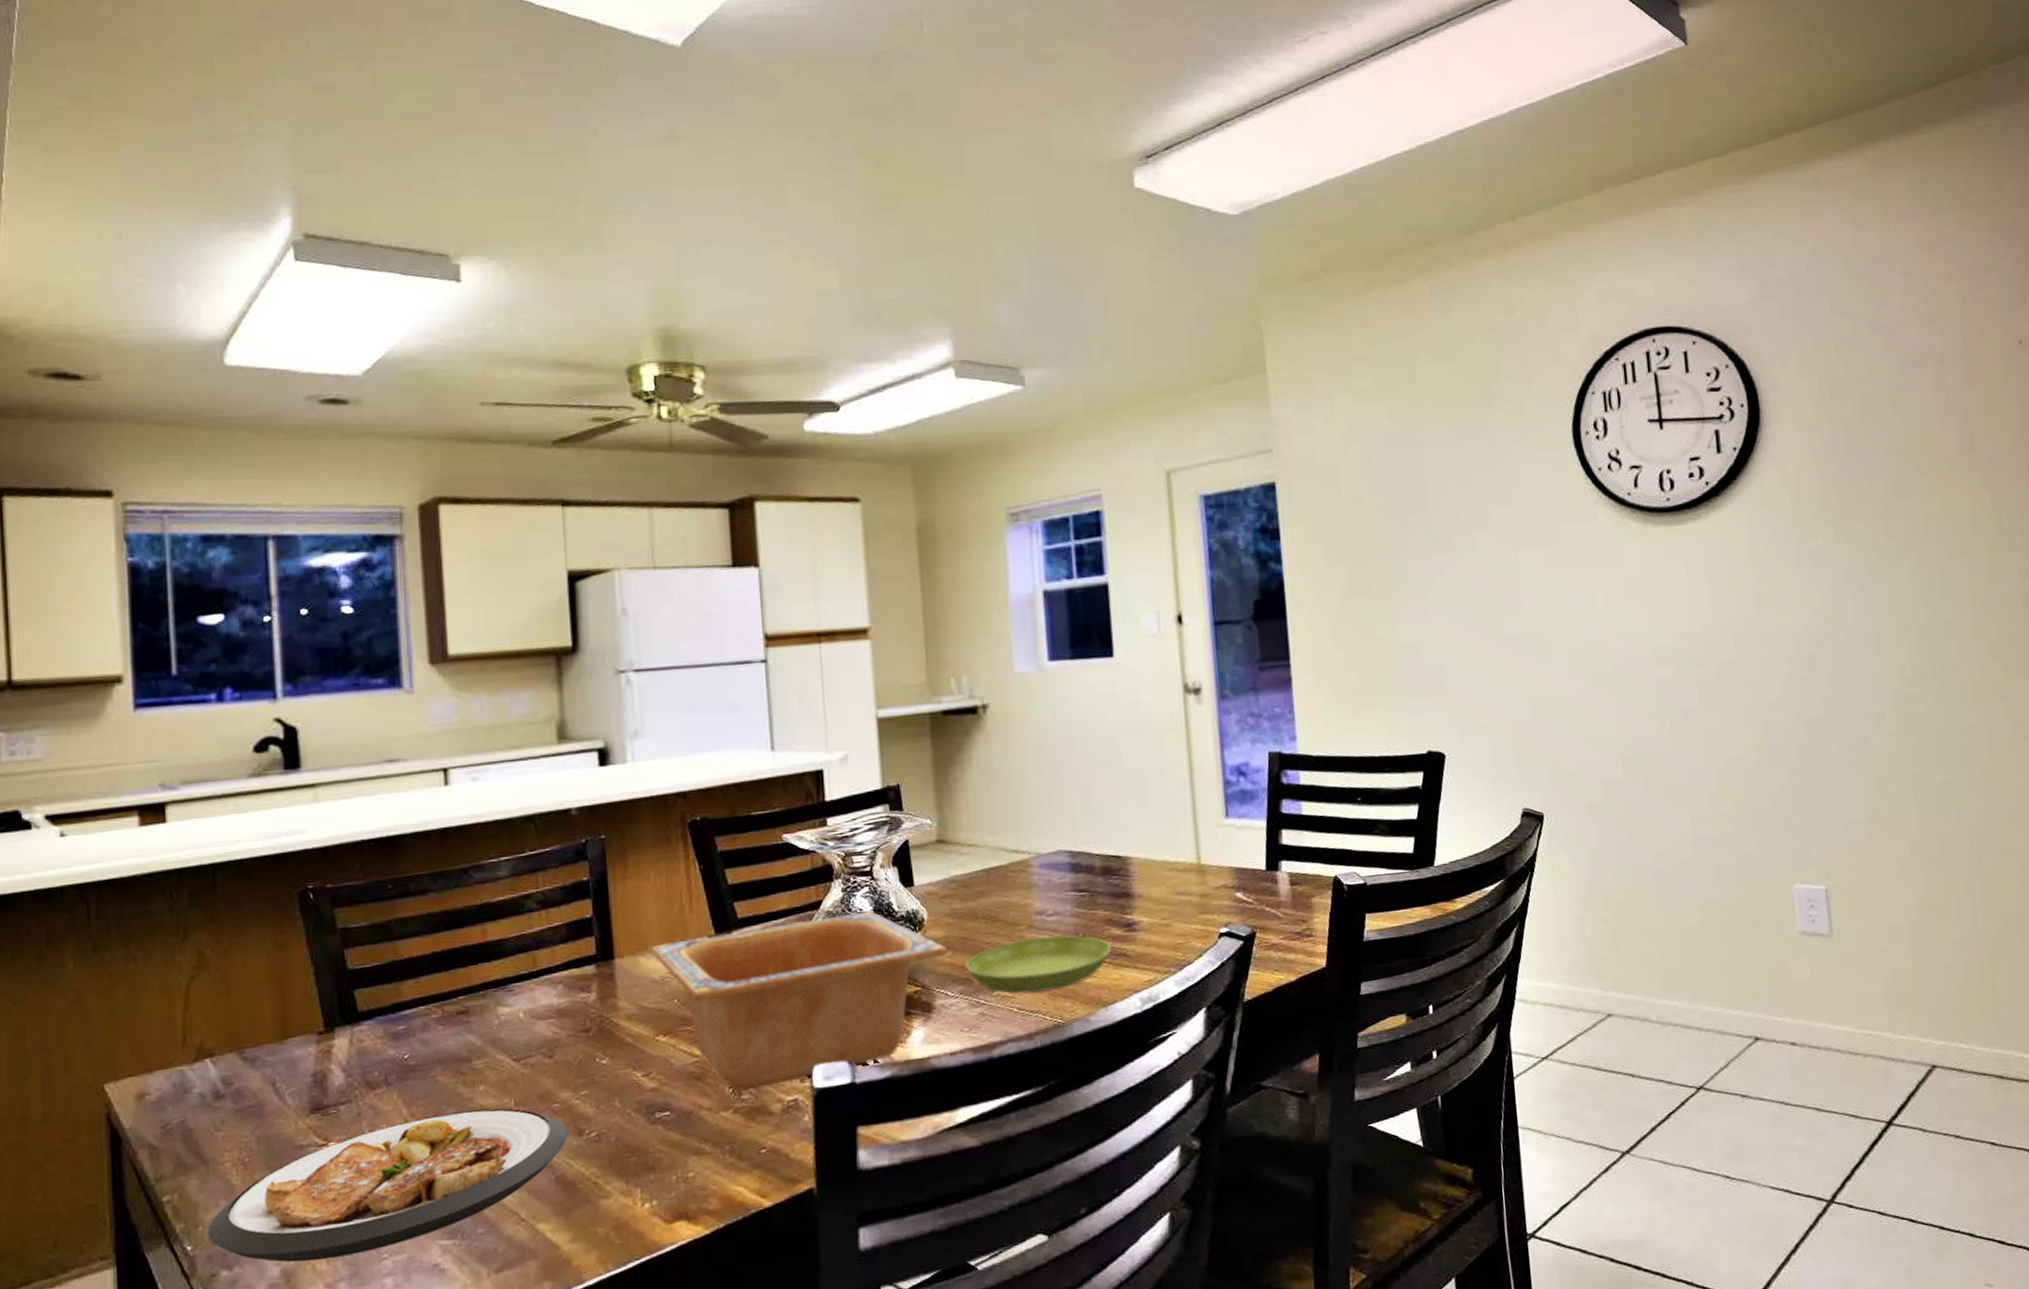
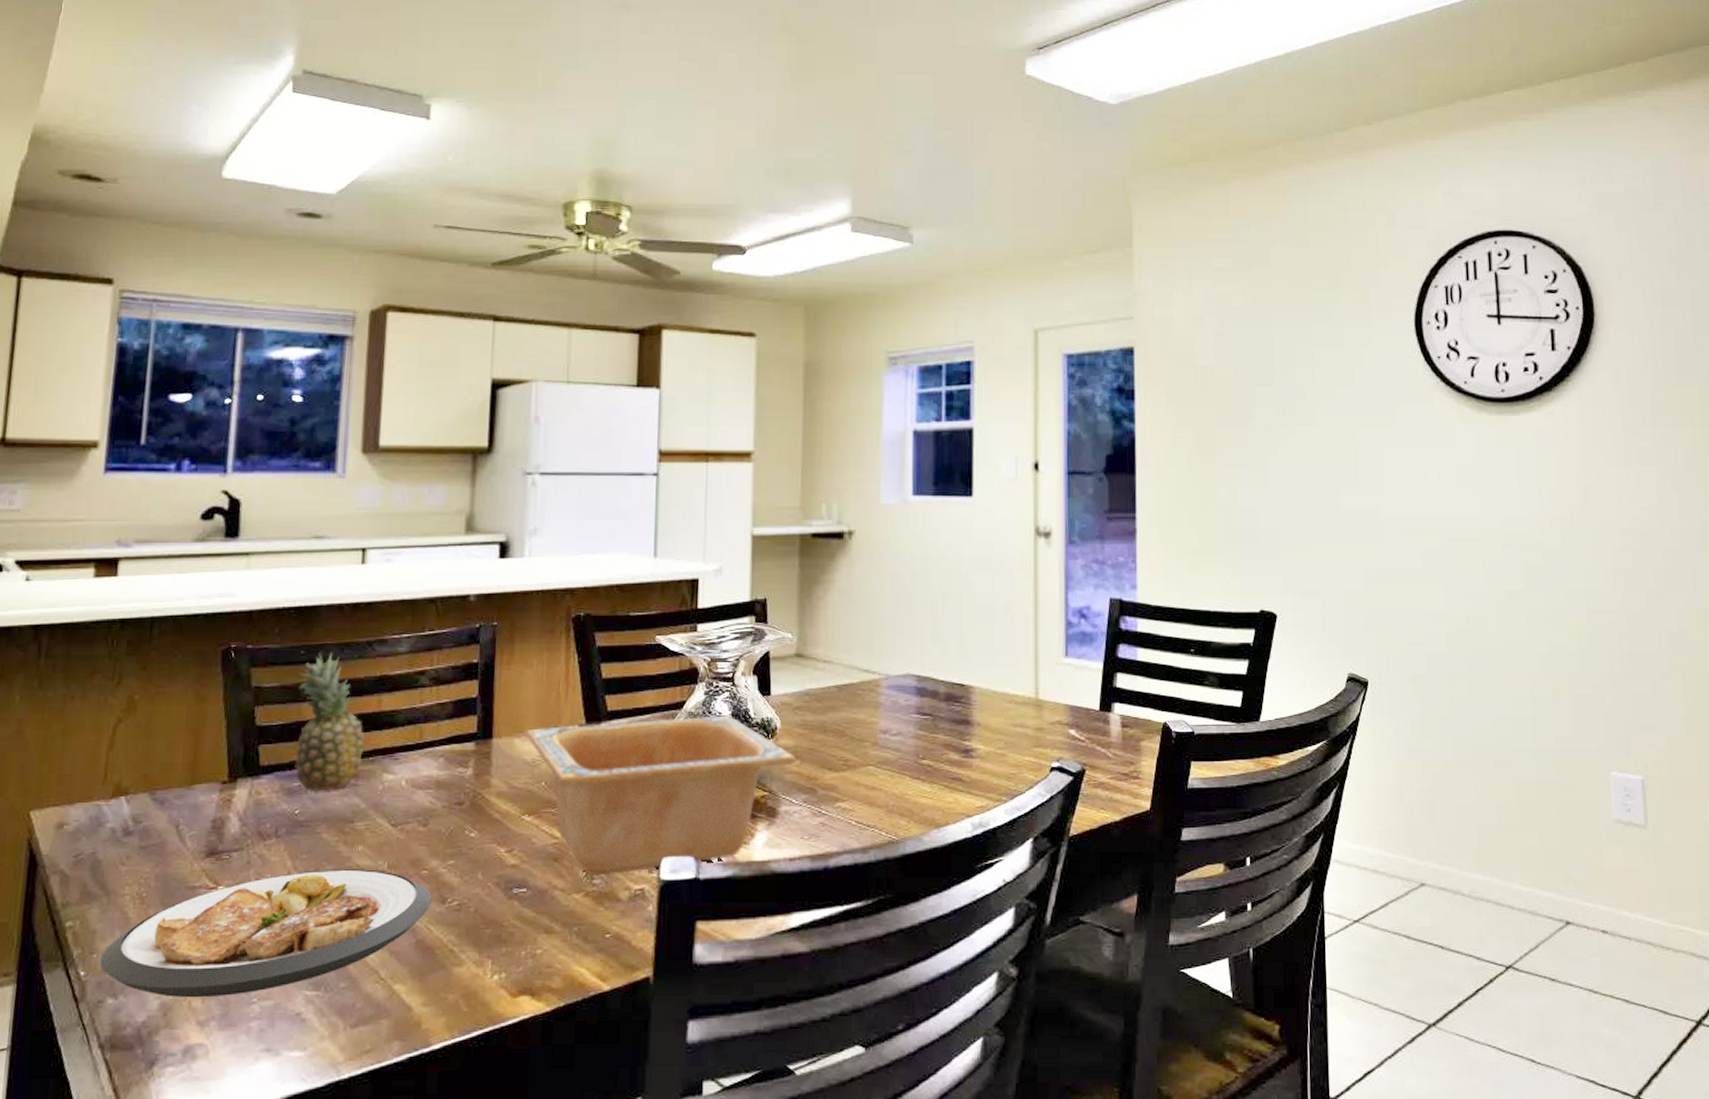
fruit: none [389,883,473,1033] -> present [294,651,365,792]
saucer: present [966,935,1112,994] -> none [811,755,949,809]

